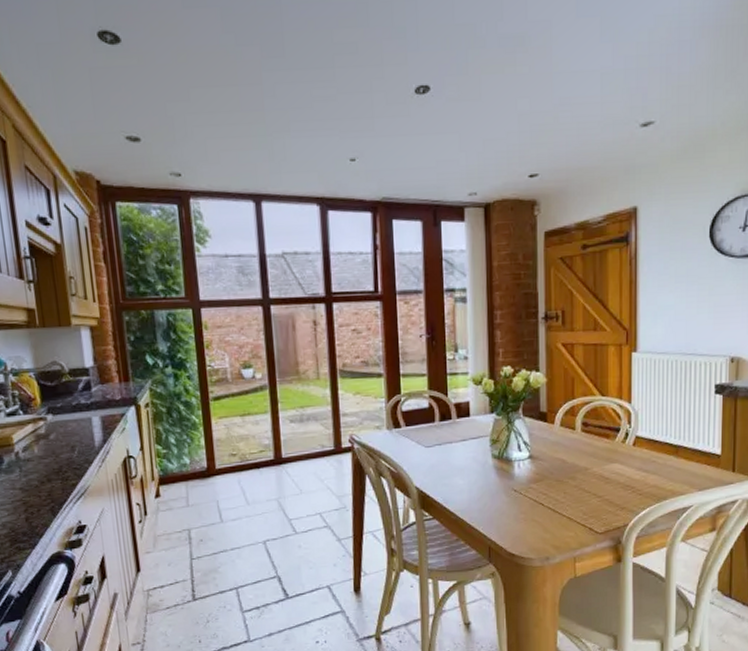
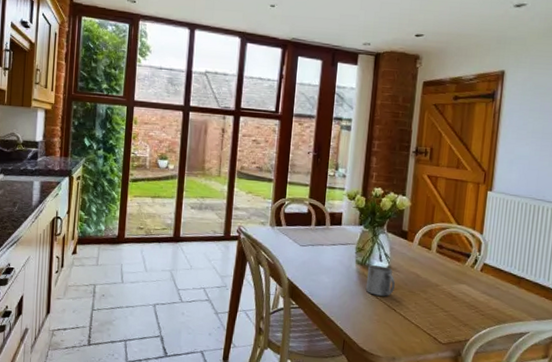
mug: none [507,457,539,491] -> present [366,265,395,296]

